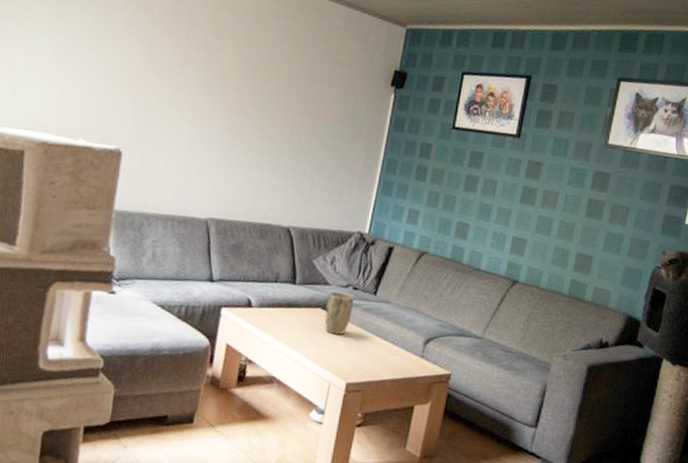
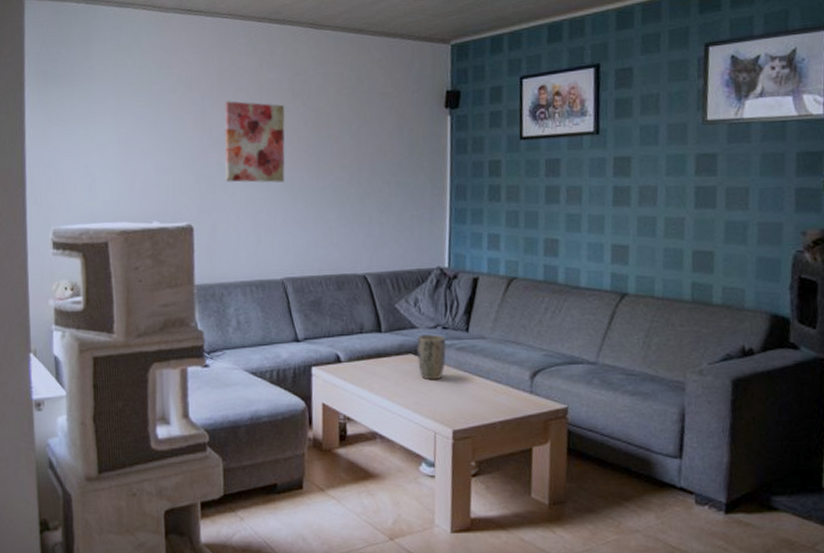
wall art: none [164,33,238,125] -> present [224,101,286,183]

